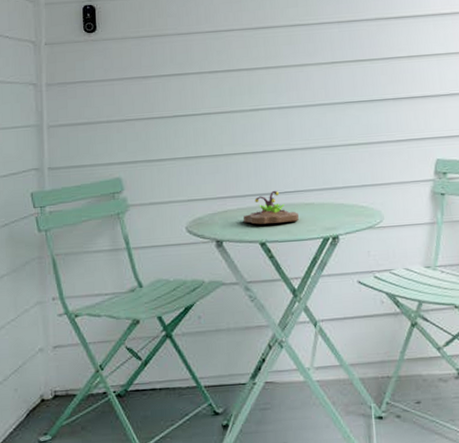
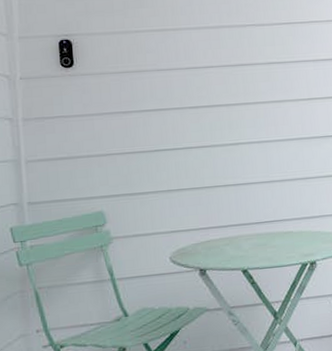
succulent planter: present [243,190,299,225] -> none [226,220,278,253]

